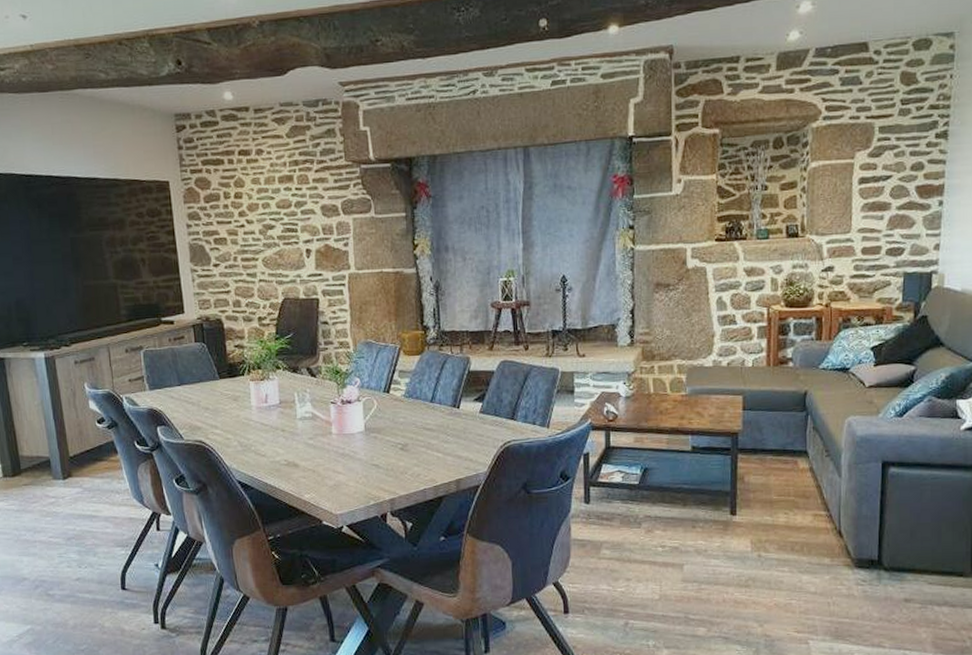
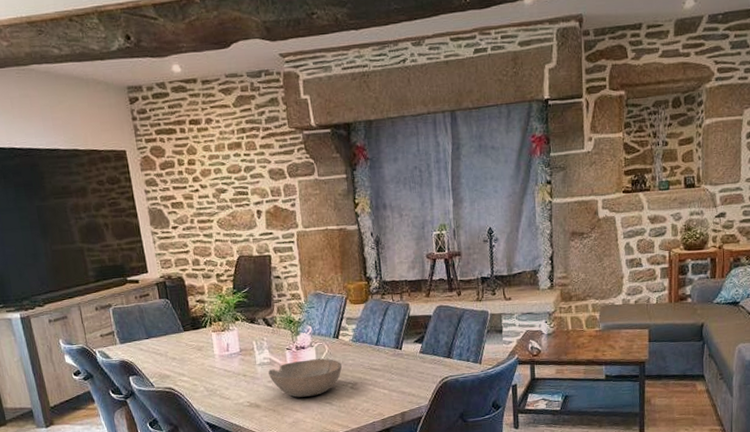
bowl: none [310,415,392,457] -> present [268,358,342,398]

